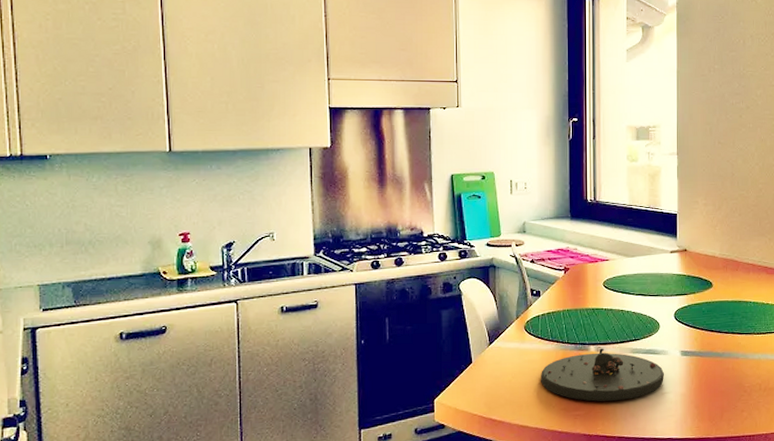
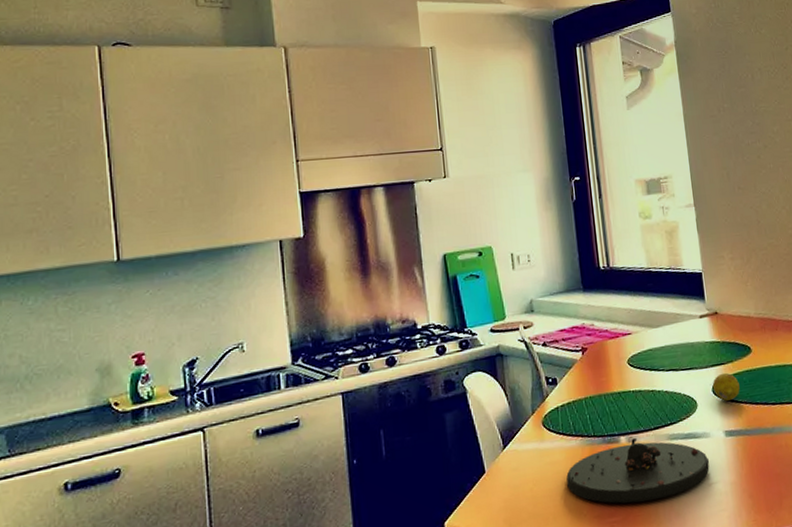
fruit: none [674,302,698,327] -> present [712,372,740,402]

